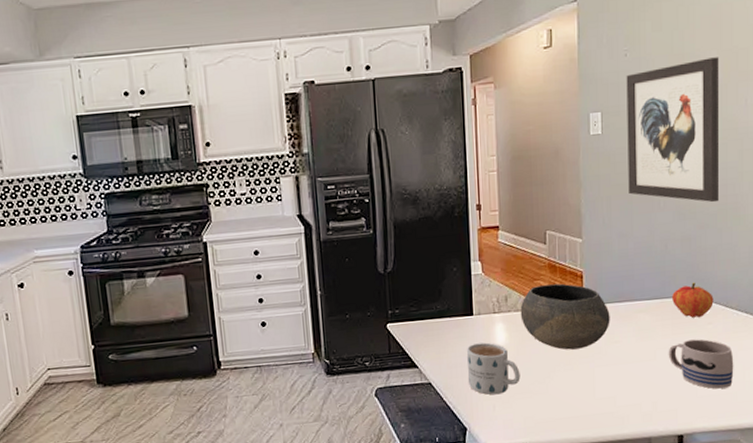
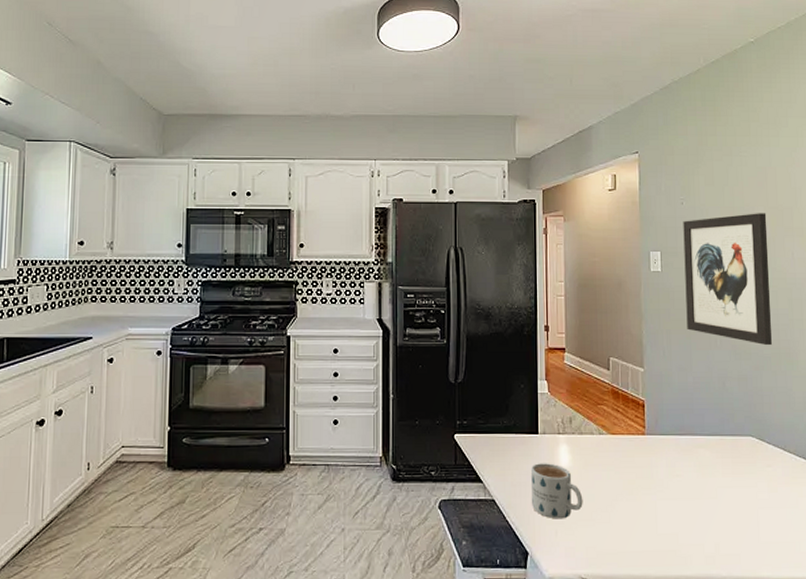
bowl: present [520,283,610,350] -> none [584,410,672,479]
mug: present [668,339,734,389] -> none [729,481,795,536]
fruit: present [671,282,714,318] -> none [730,422,772,458]

